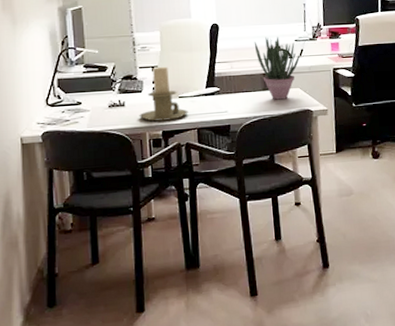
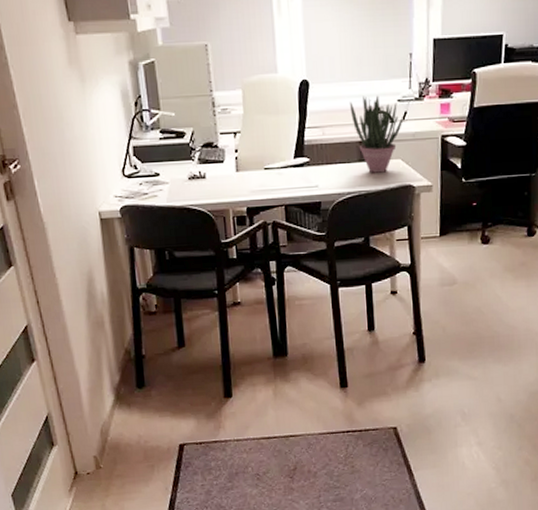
candle holder: present [139,66,189,122] -> none [221,132,275,196]

